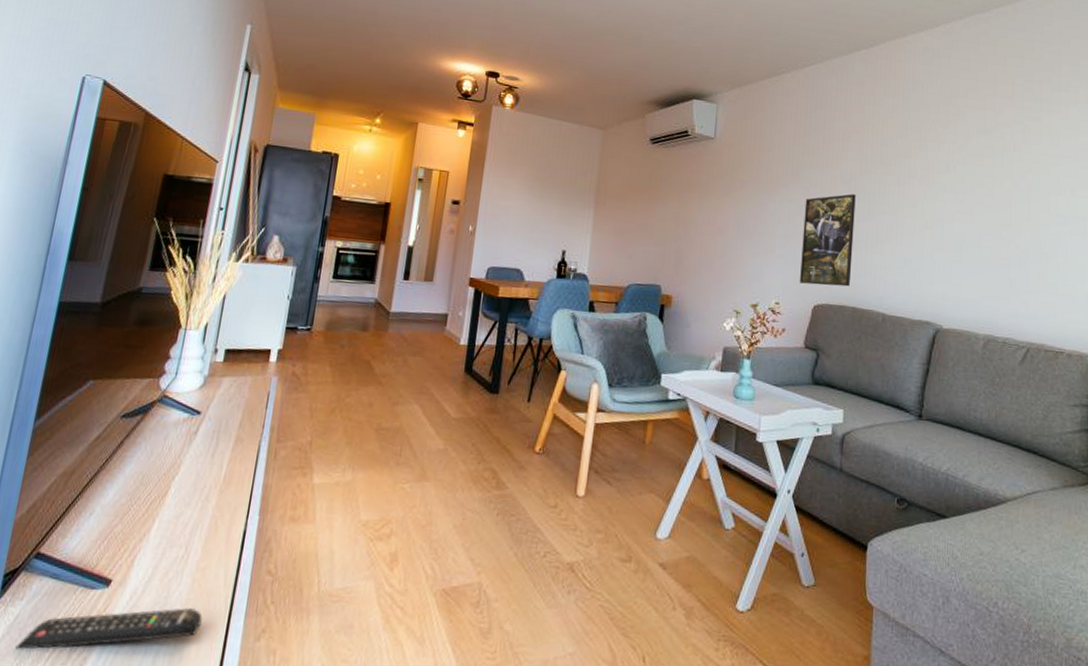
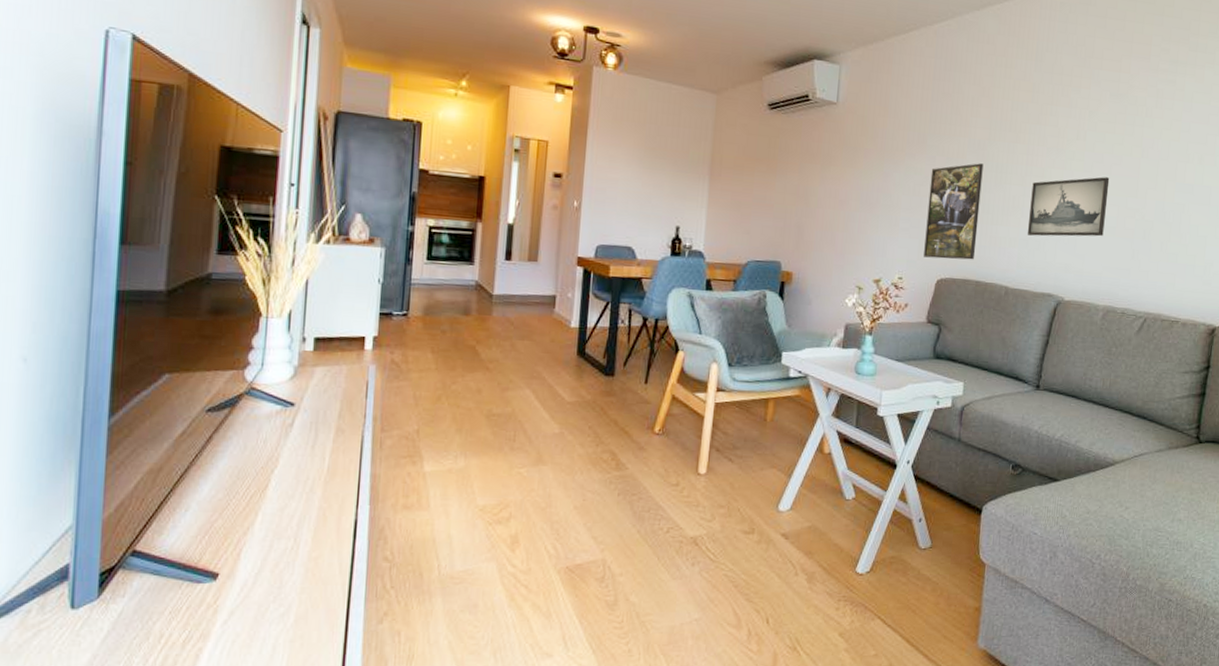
remote control: present [15,608,203,650] -> none [124,596,320,644]
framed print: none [901,207,982,266] -> present [1027,177,1110,237]

